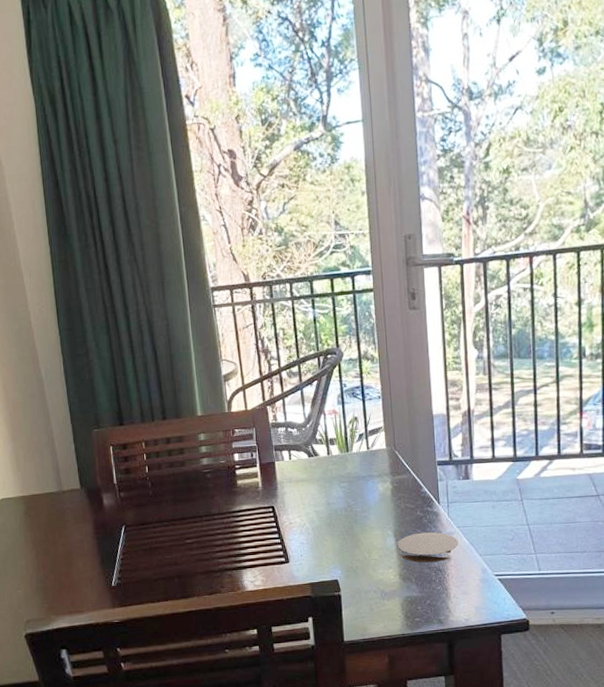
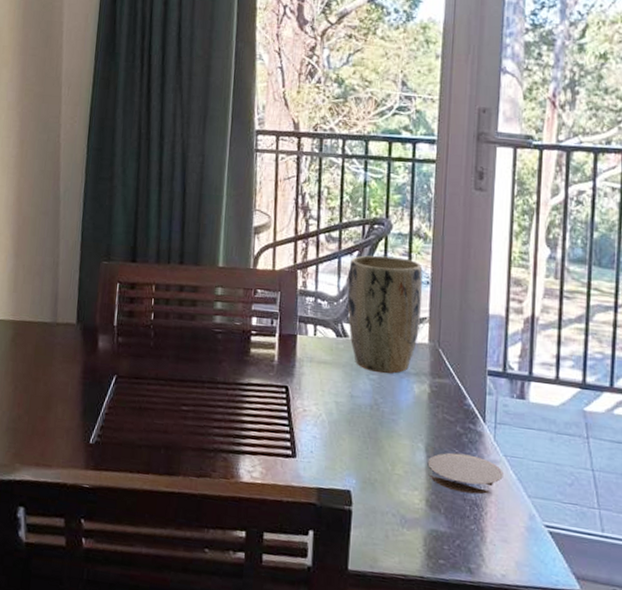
plant pot: none [311,380,377,481] -> present [347,255,423,374]

